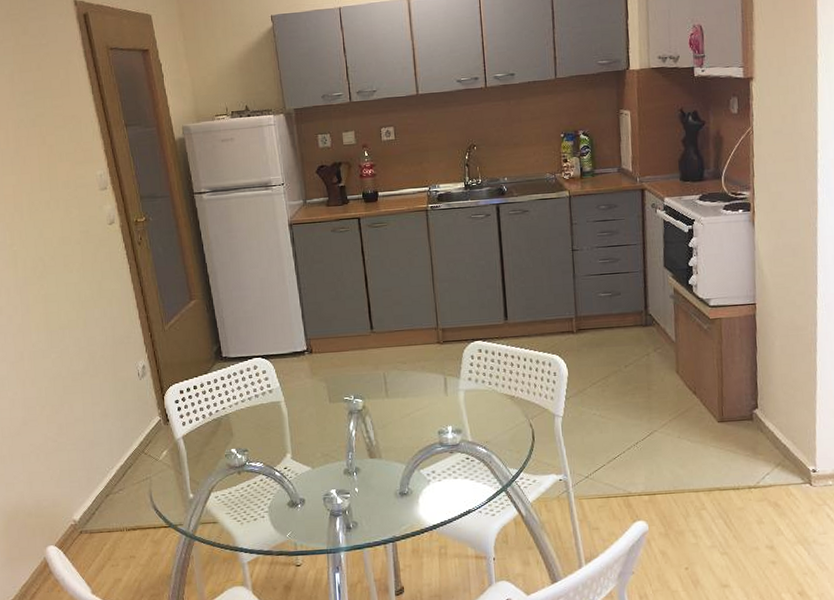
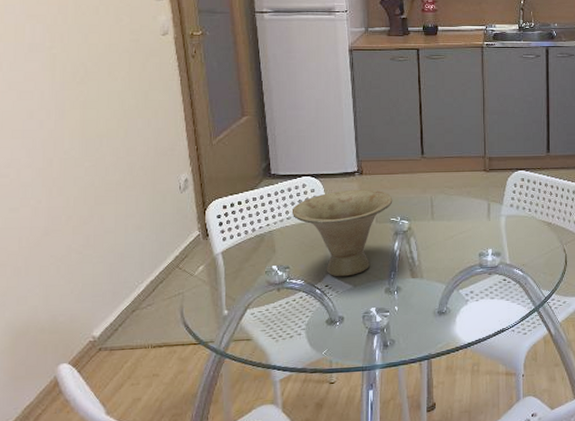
bowl: none [245,368,345,459] -> present [291,189,393,277]

